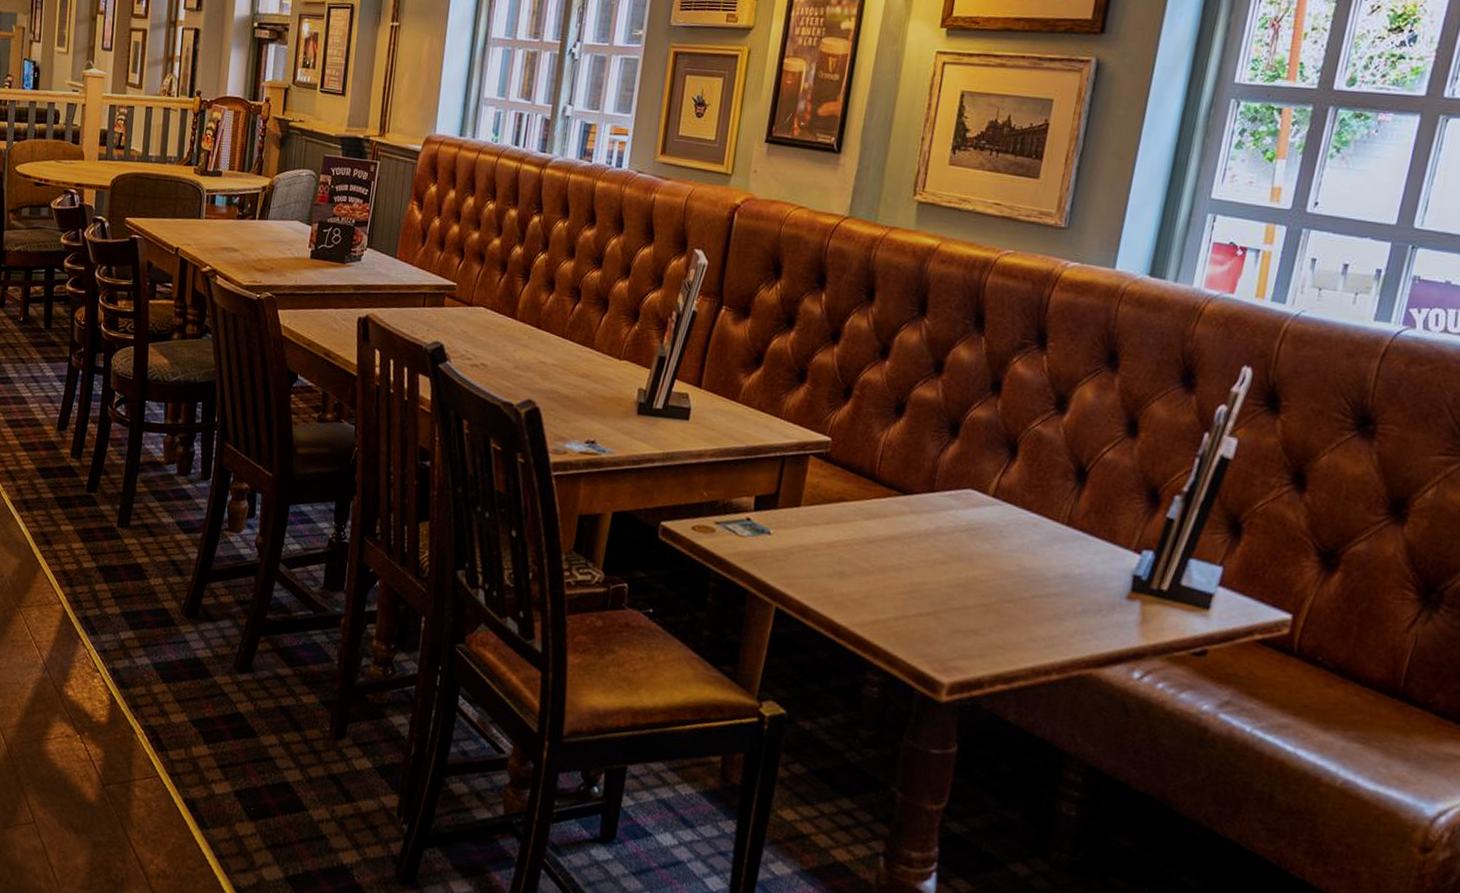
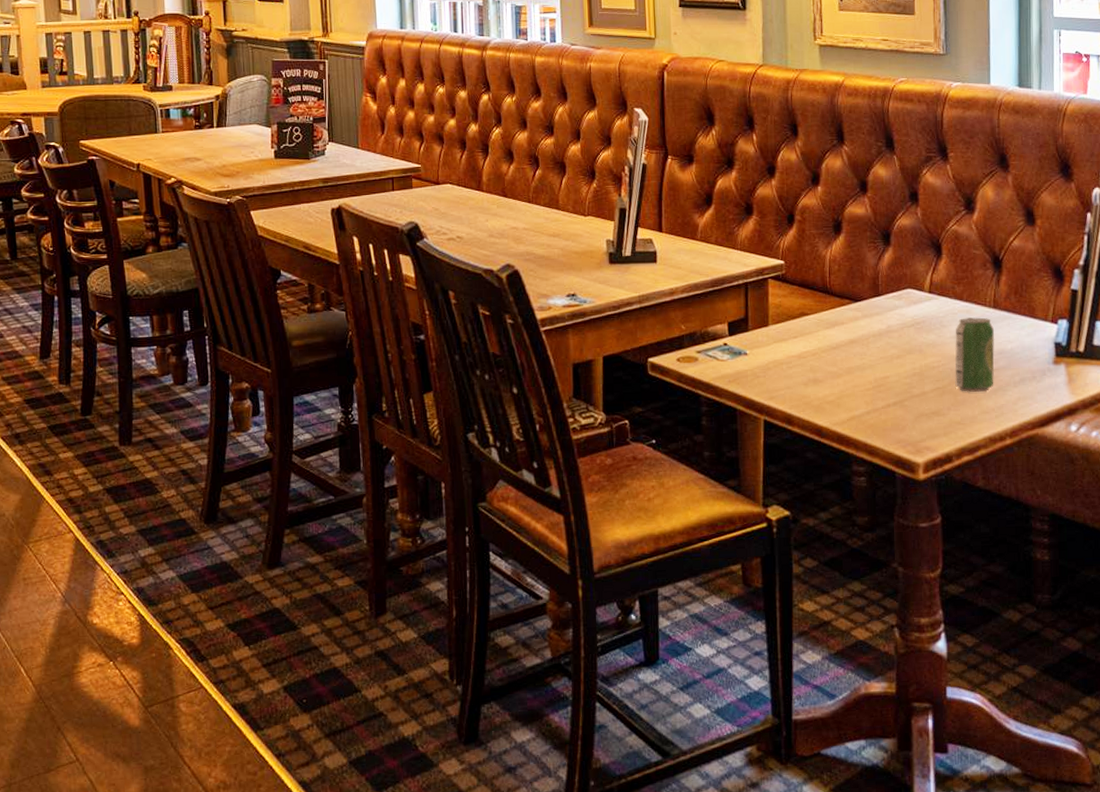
beverage can: none [1003,531,1063,617] -> present [955,317,995,392]

